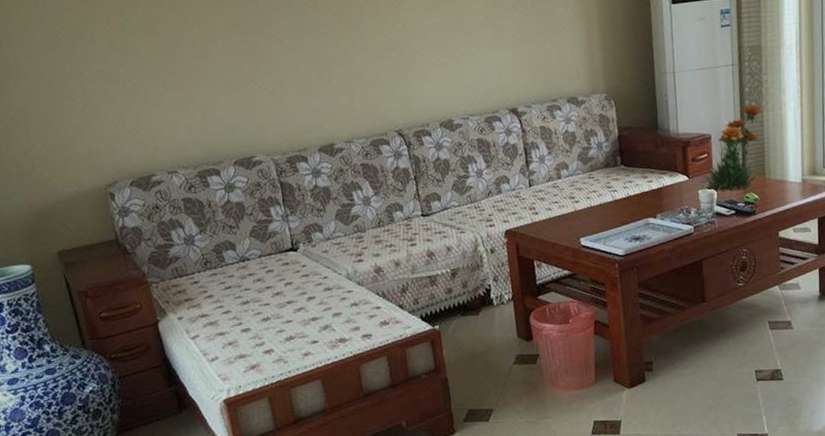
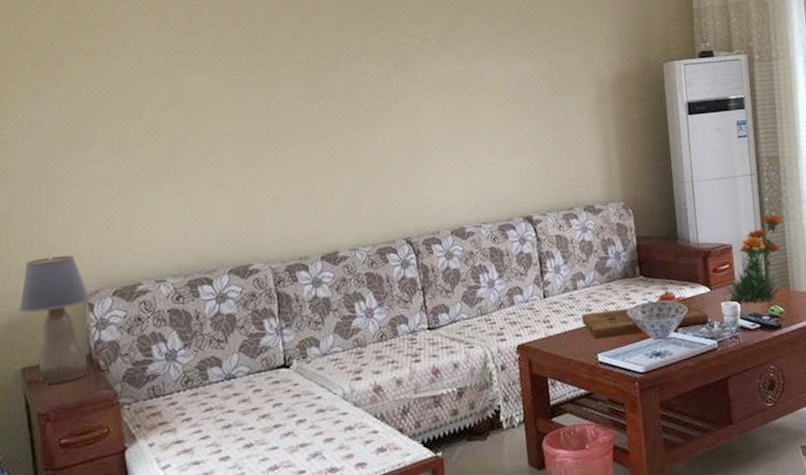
table lamp: none [47,148,116,266] -> present [18,255,92,385]
tea set: none [565,178,687,225] -> present [582,290,709,340]
bowl: none [608,188,666,225] -> present [627,300,688,340]

